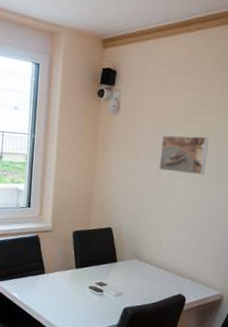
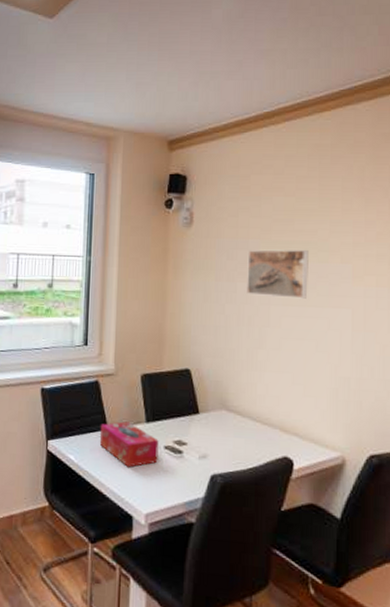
tissue box: none [38,267,85,303] -> present [99,421,159,468]

